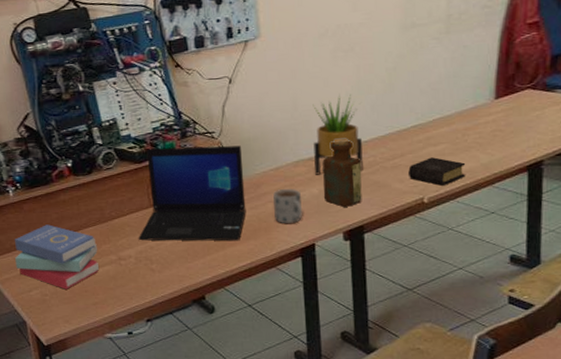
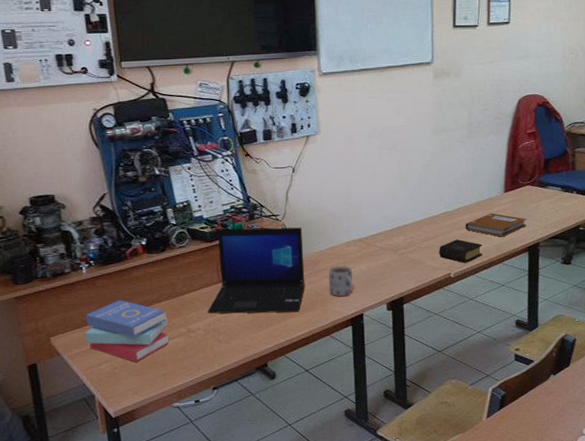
potted plant: present [313,94,363,175] -> none [363,185,403,254]
bottle: present [322,138,362,207] -> none [370,222,402,281]
notebook: none [442,124,525,154] -> present [465,213,526,237]

